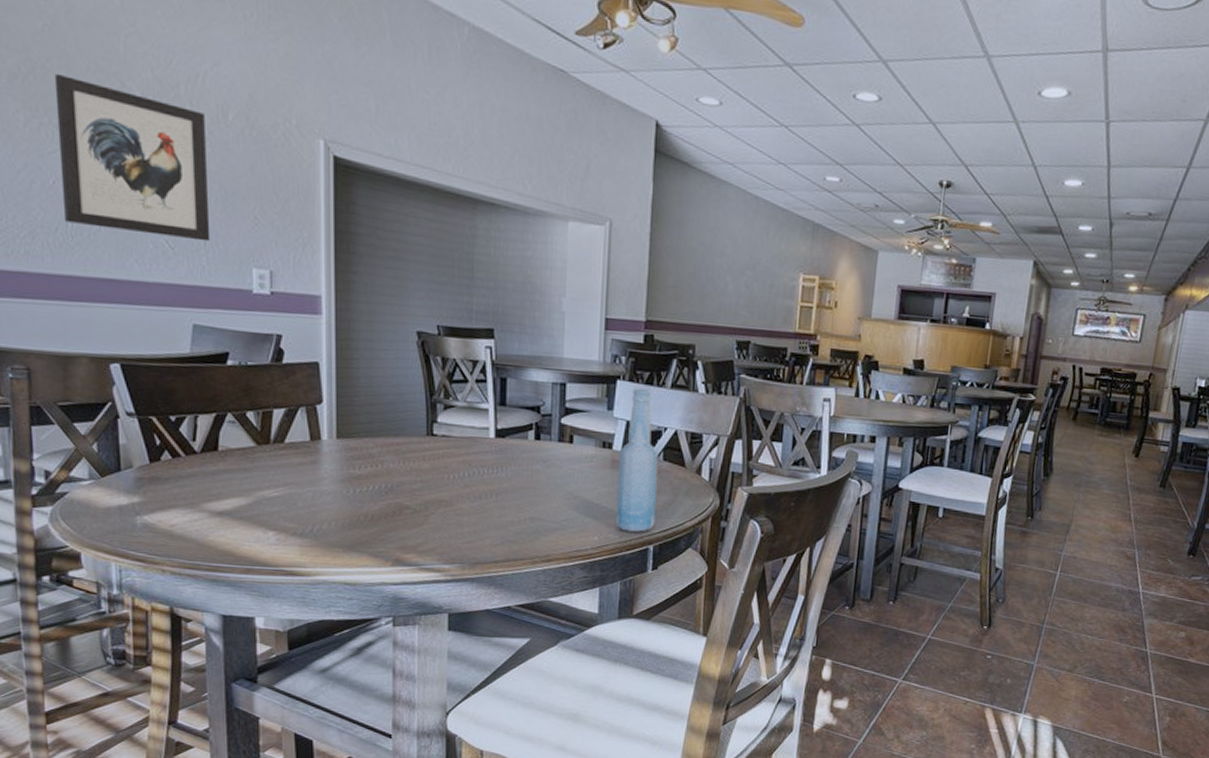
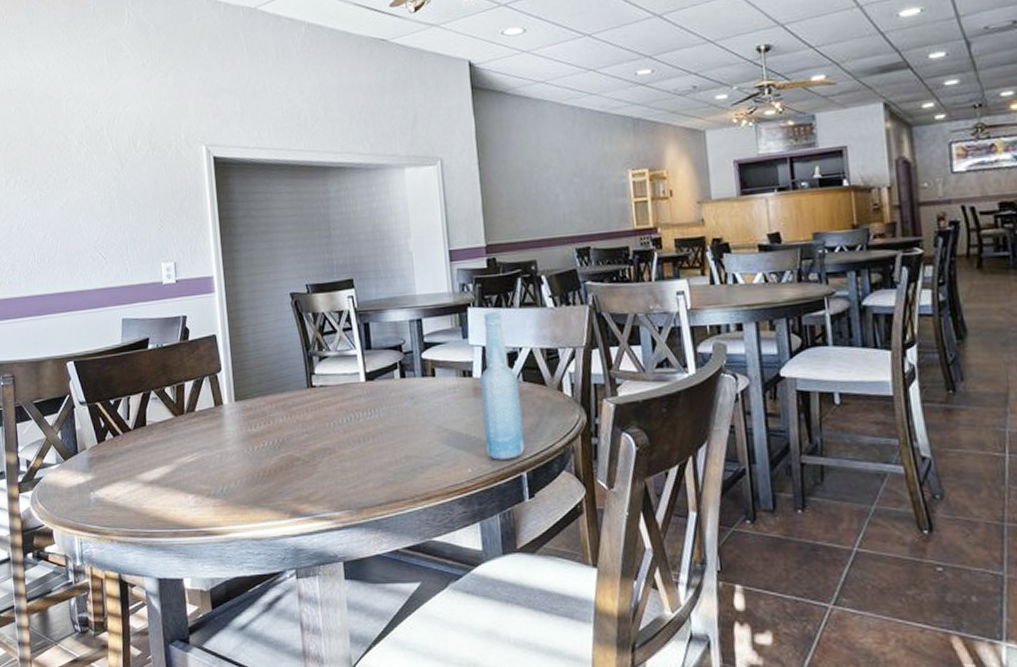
wall art: present [54,73,211,242] -> none [23,141,131,253]

